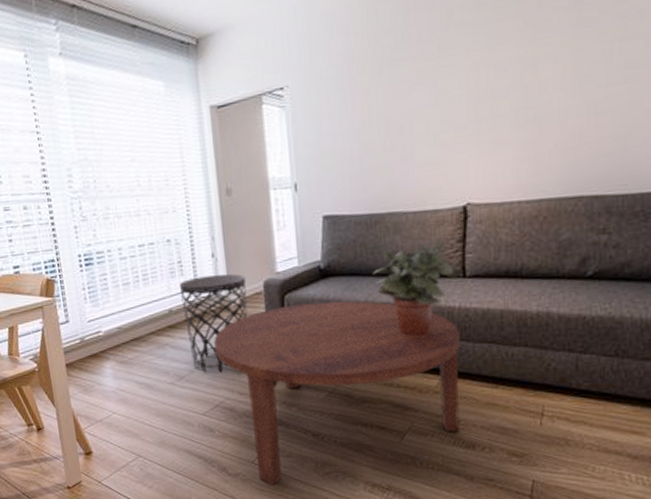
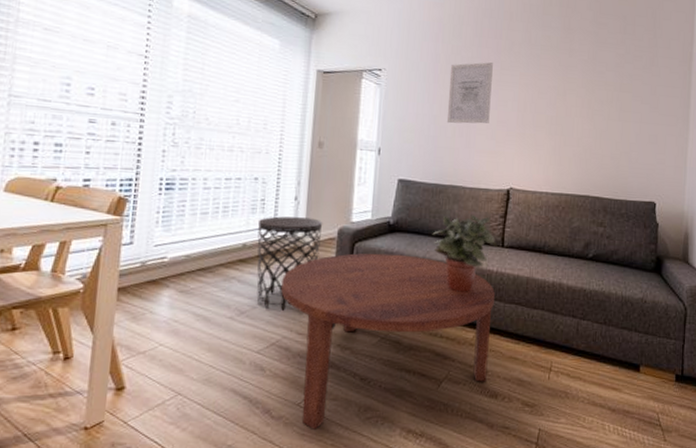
wall art: none [369,44,430,138] -> present [446,62,493,124]

